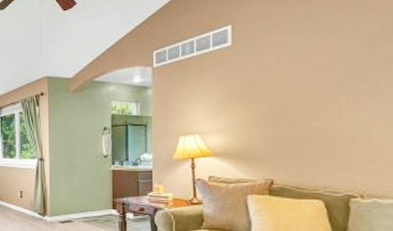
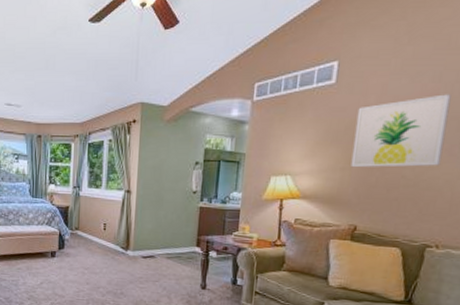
wall art: none [257,47,351,123] -> present [351,94,452,168]

